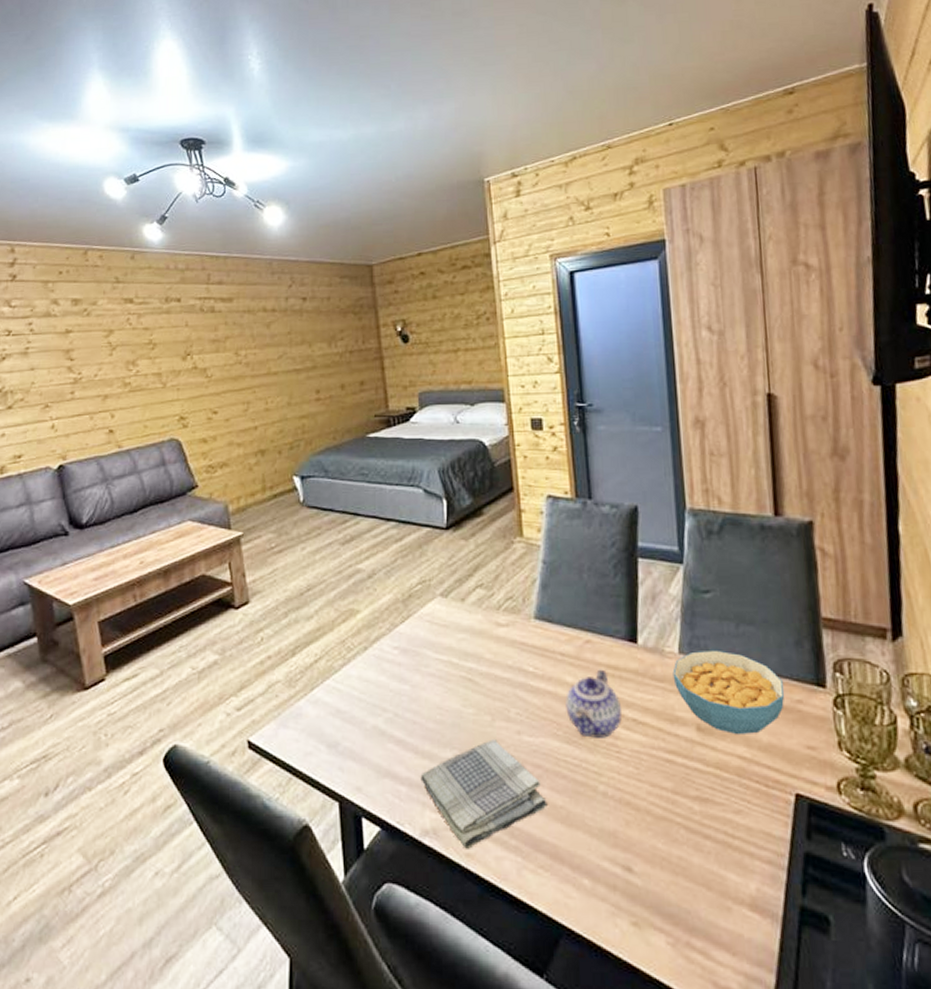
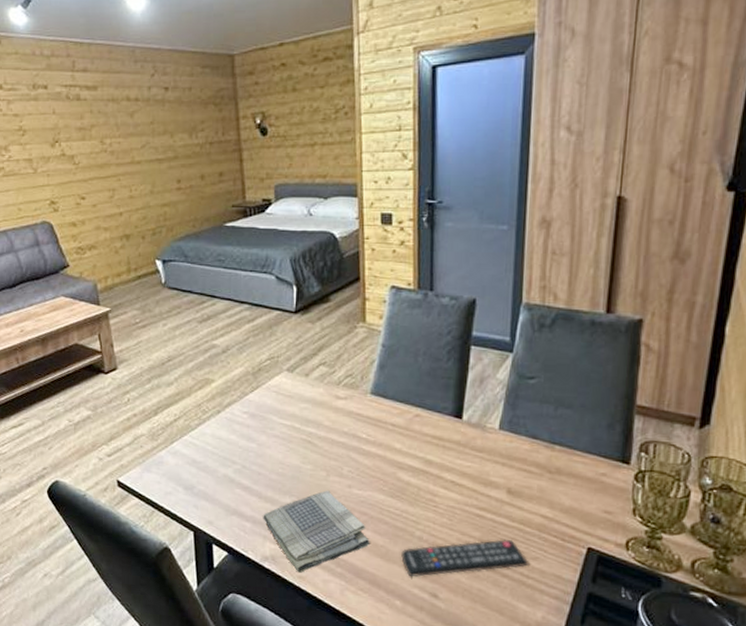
teapot: present [566,669,622,738] -> none [393,439,442,495]
remote control: none [585,788,733,846] -> present [401,539,529,577]
cereal bowl: present [672,650,785,735] -> none [491,428,592,499]

